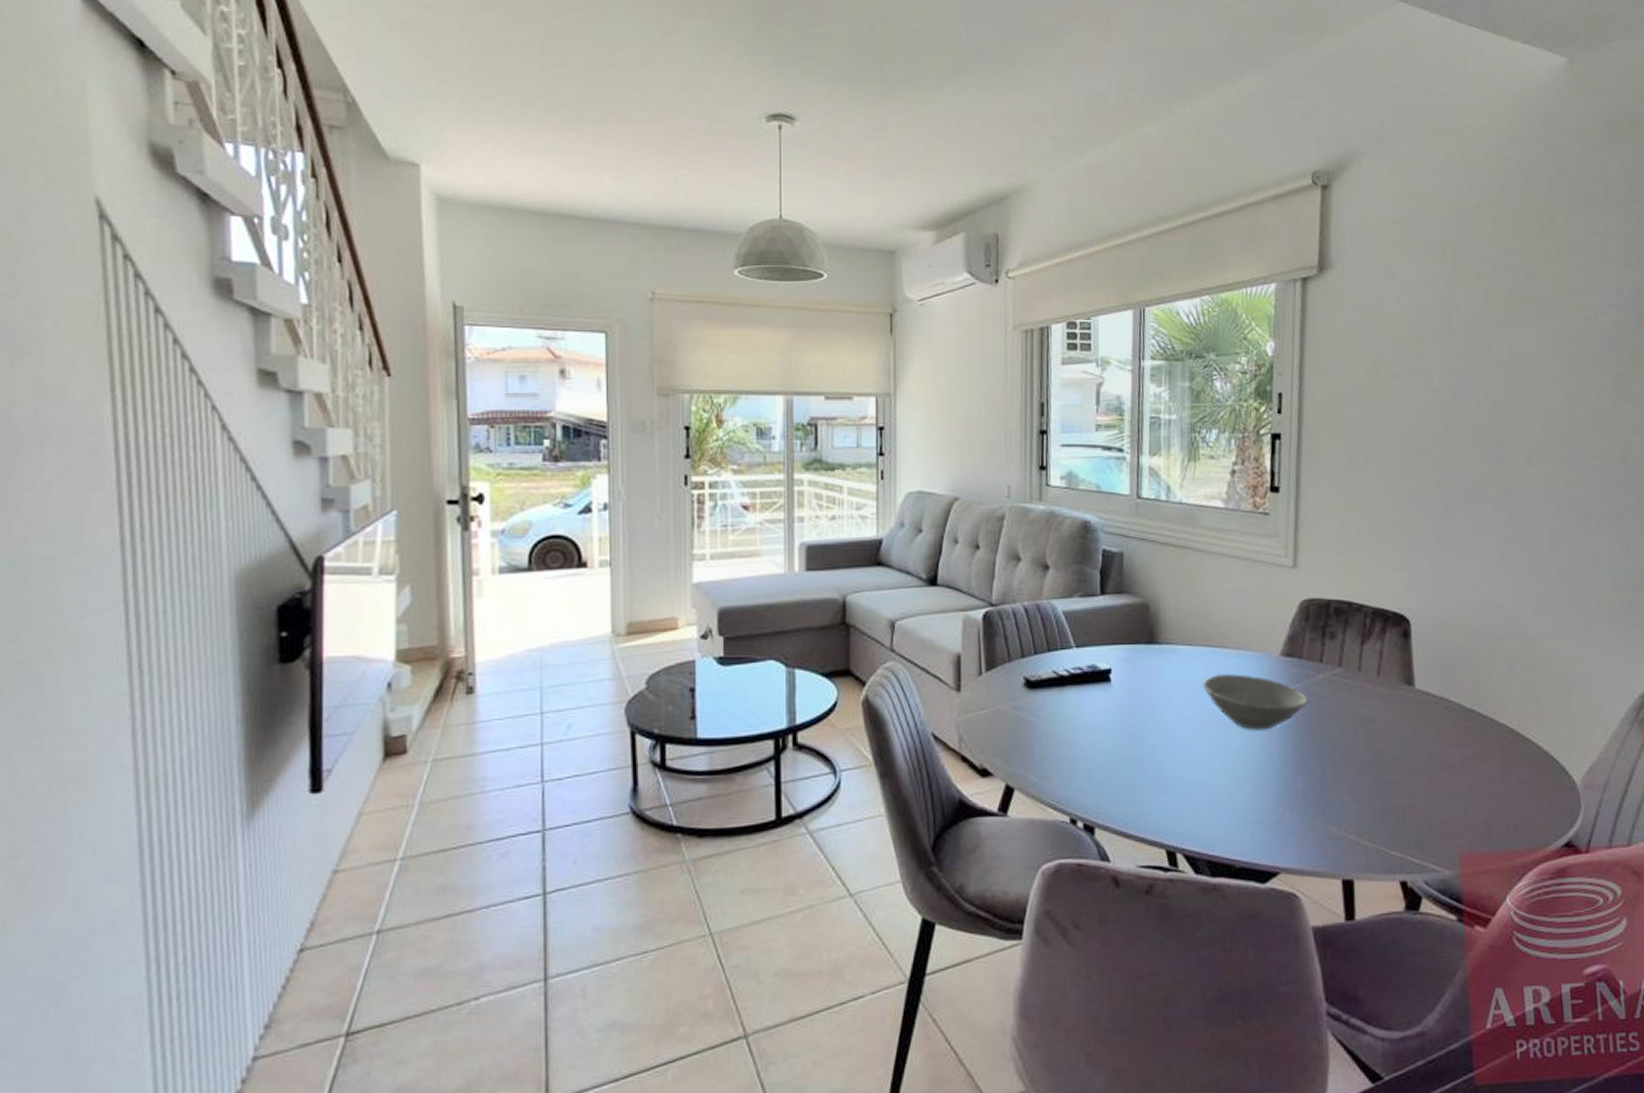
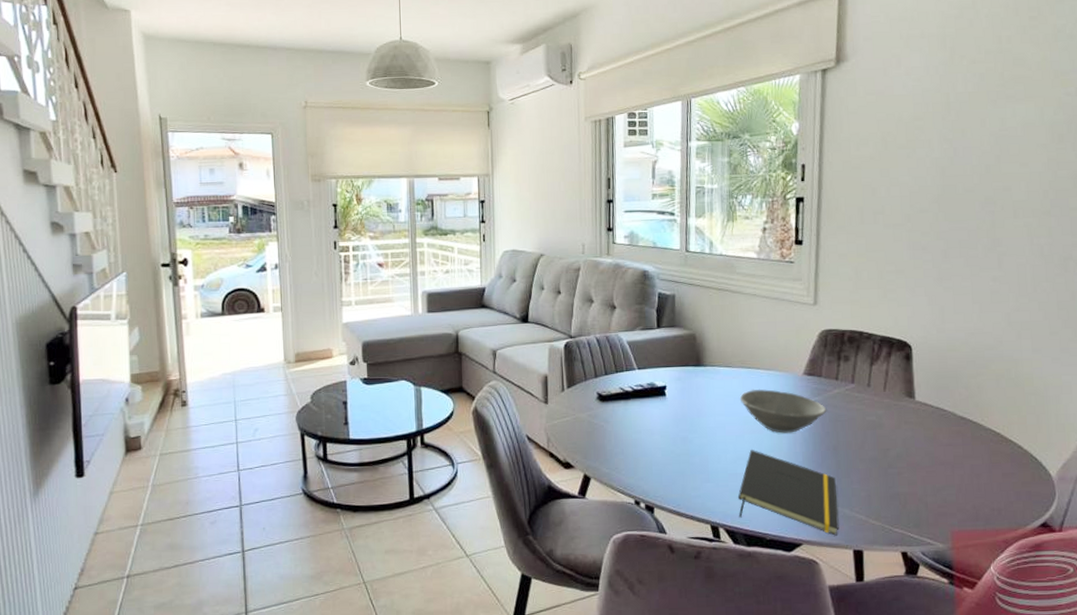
notepad: none [1200,751,1325,862] -> present [738,450,839,536]

